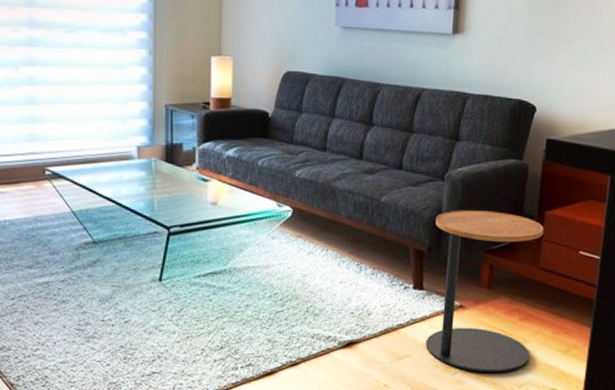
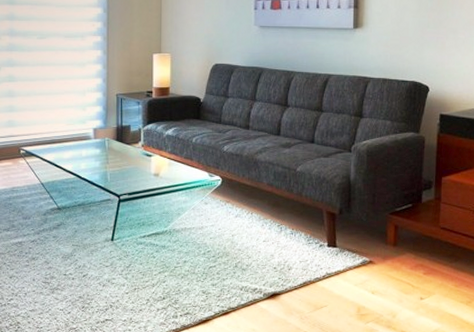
side table: present [425,210,544,373] -> none [340,177,442,322]

